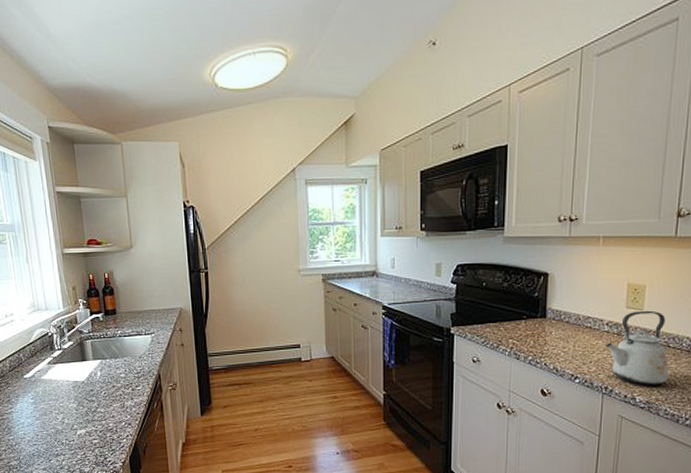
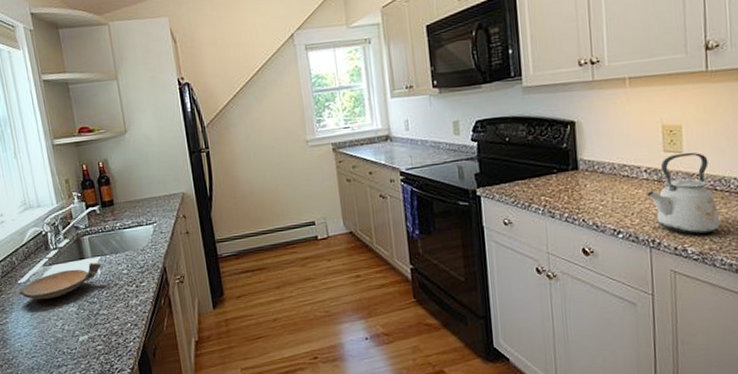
bowl: none [24,364,102,395] -> present [19,262,102,300]

